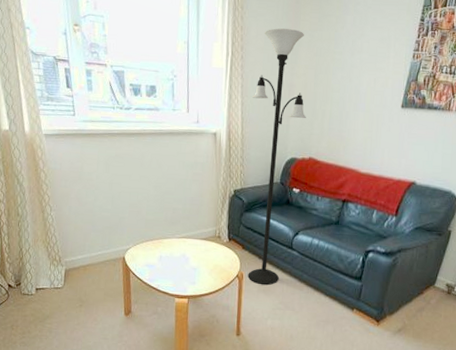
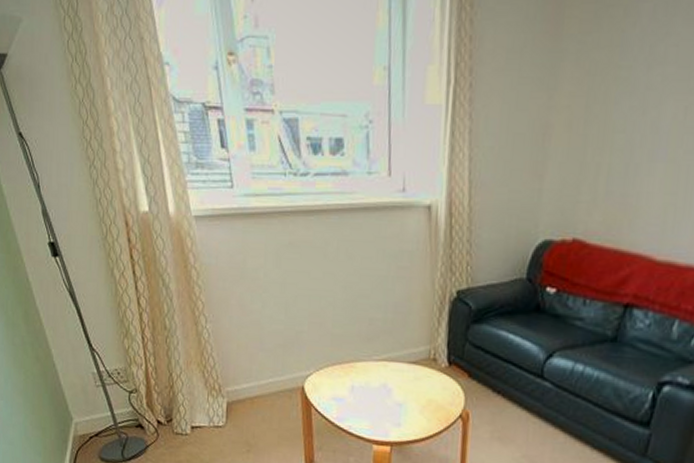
floor lamp: present [248,28,306,285] -> none [475,34,570,430]

